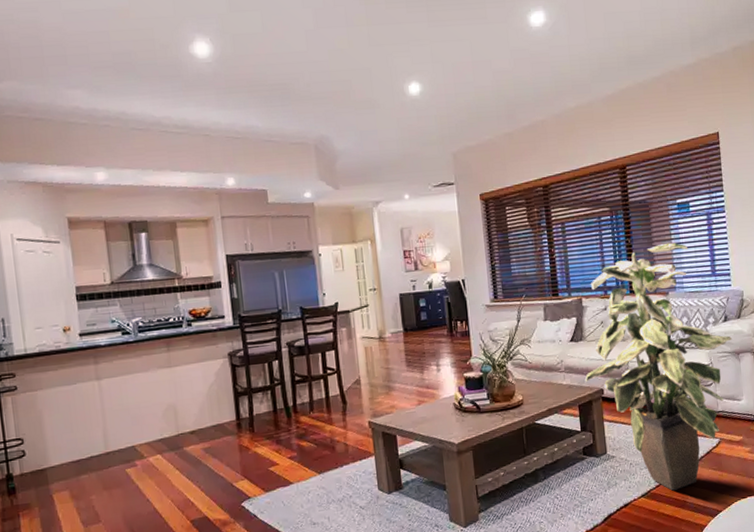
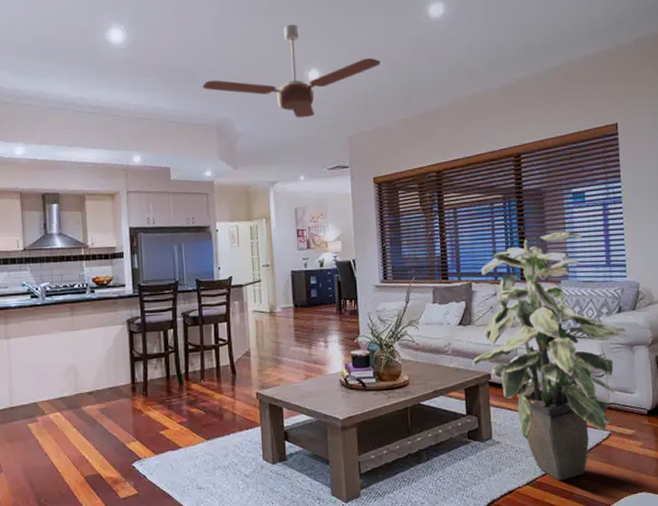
ceiling fan: none [297,35,483,134] -> present [202,24,381,118]

